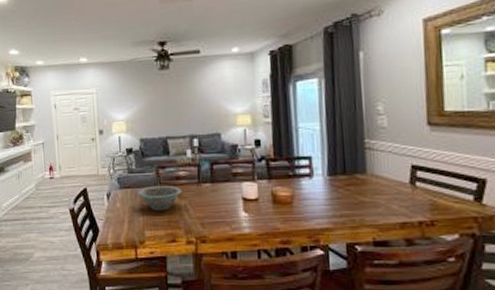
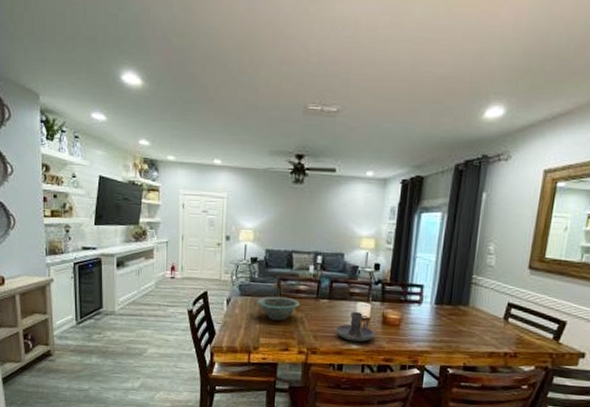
candle holder: none [224,192,267,225] -> present [336,311,375,342]

